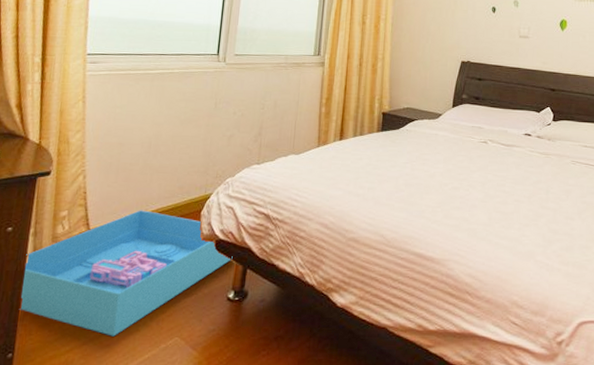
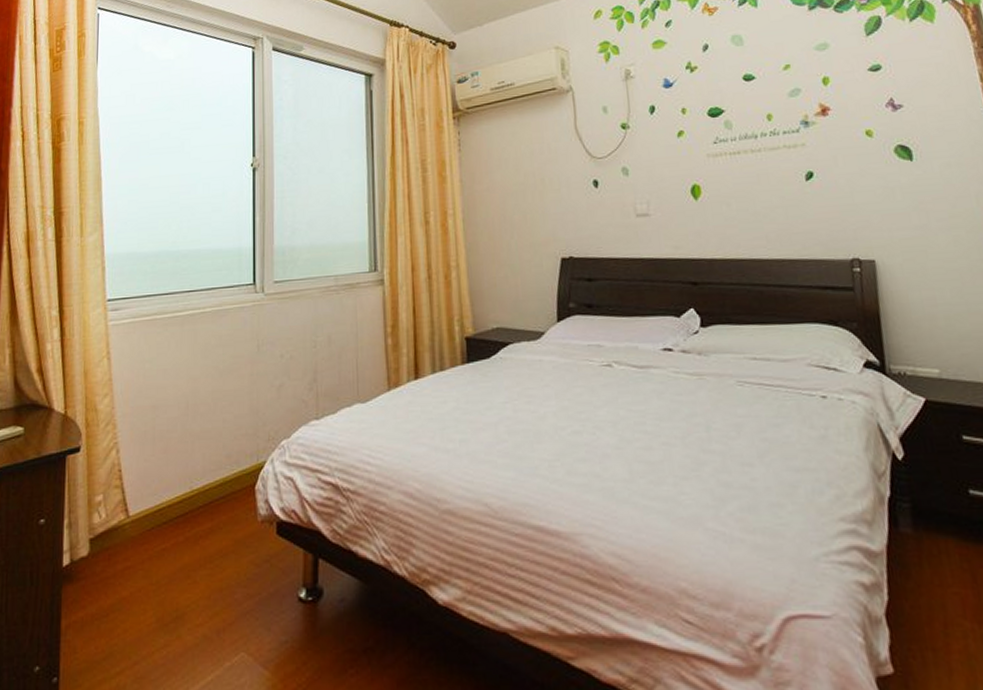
storage bin: present [20,210,233,337] -> none [61,488,299,653]

